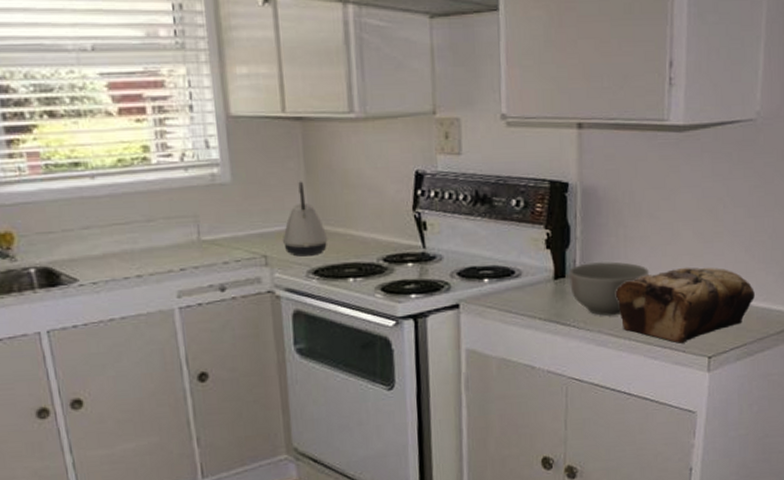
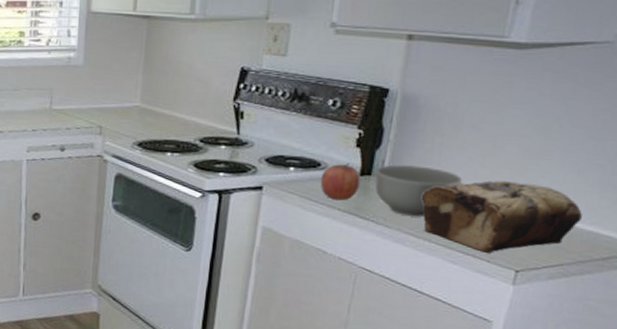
kettle: present [283,181,328,256] -> none [117,68,155,131]
fruit: none [516,266,557,309] -> present [320,162,361,201]

